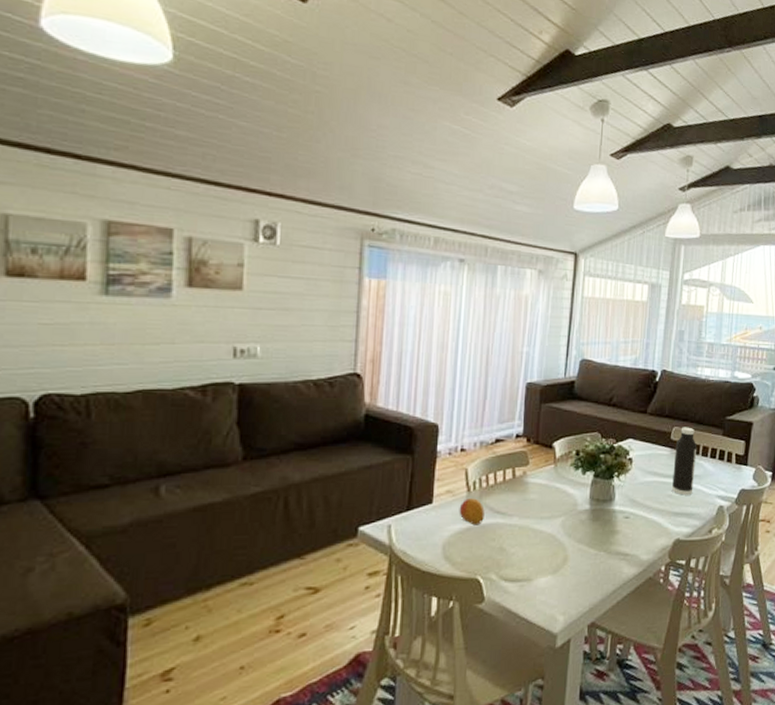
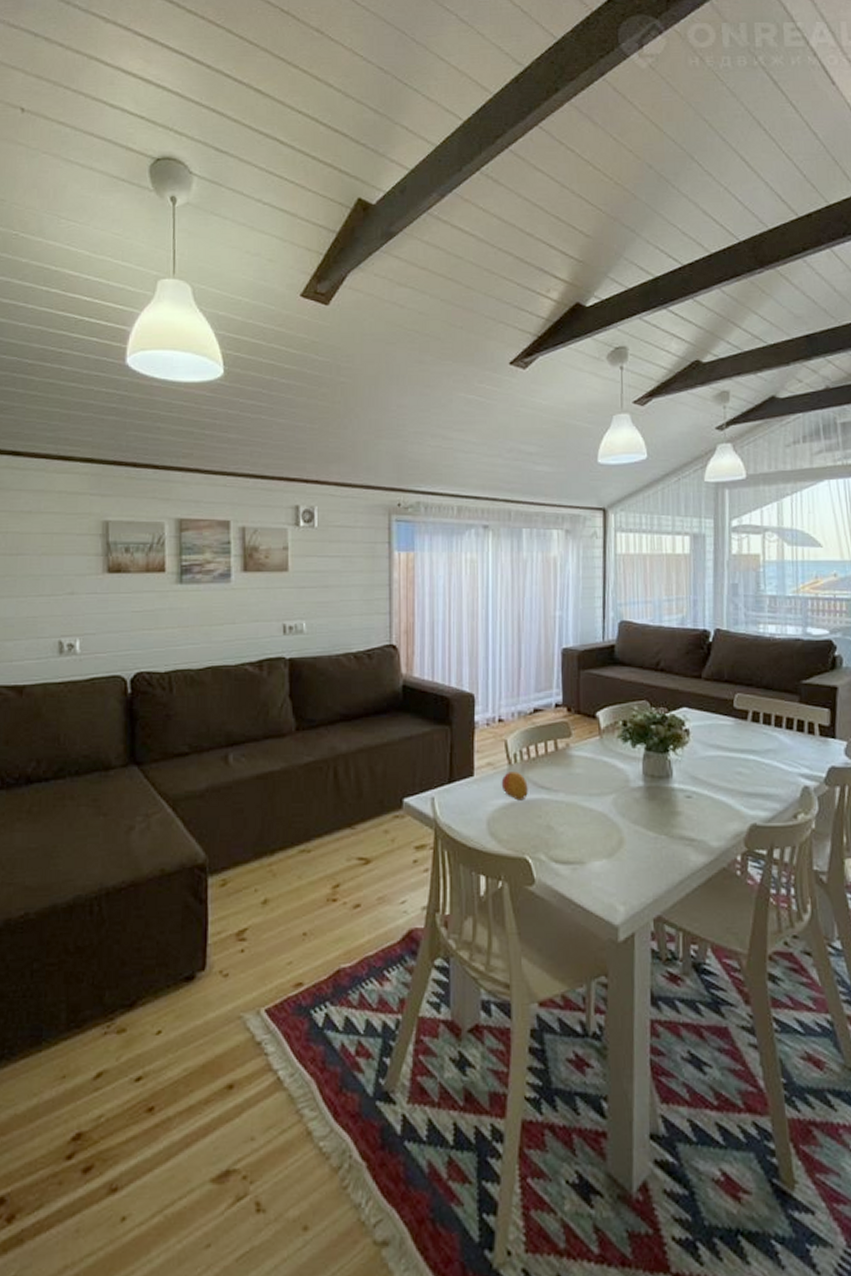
water bottle: present [671,427,697,495] -> none [740,693,768,773]

